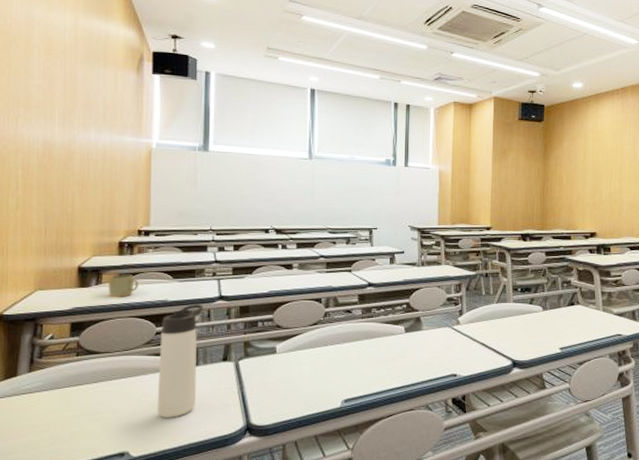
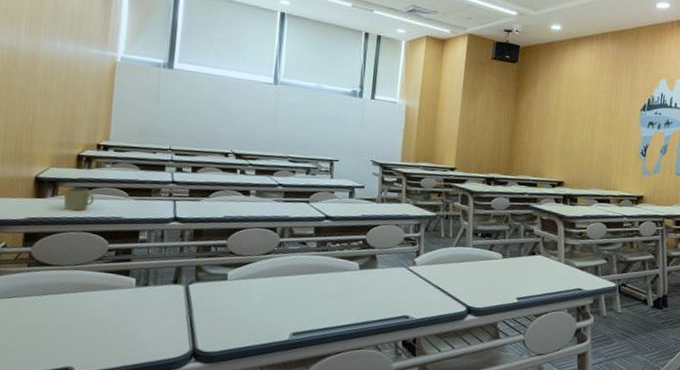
thermos bottle: present [157,304,204,418] -> none [104,223,158,337]

